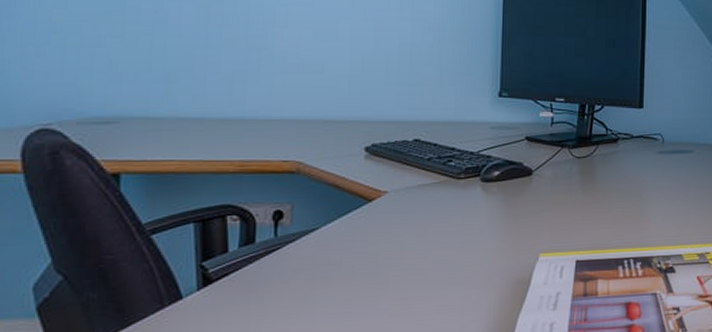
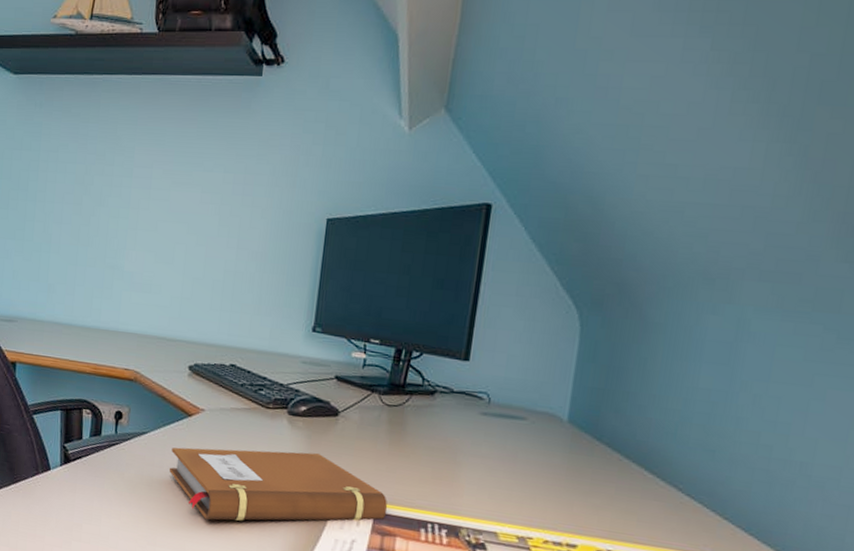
notebook: none [350,215,586,311] -> present [170,447,387,521]

